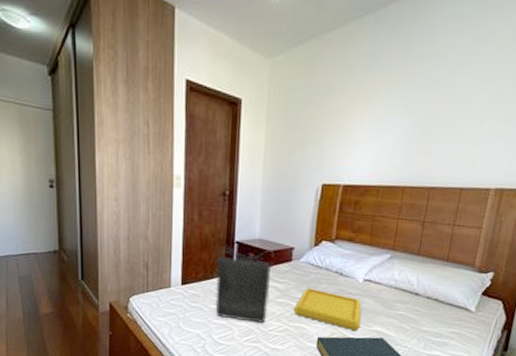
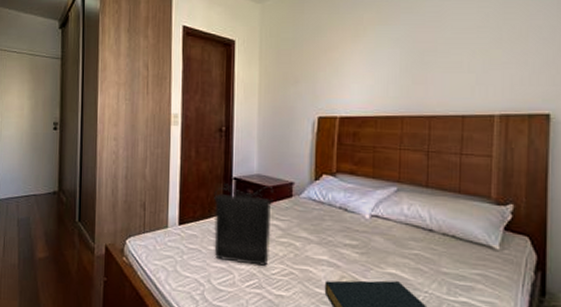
serving tray: present [293,287,362,332] -> none [297,225,372,275]

